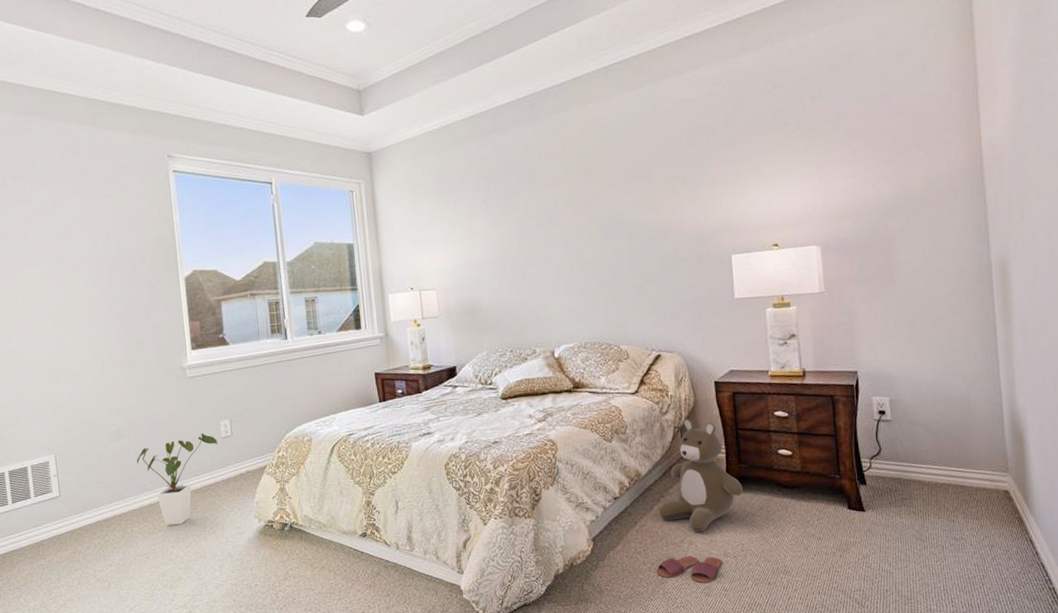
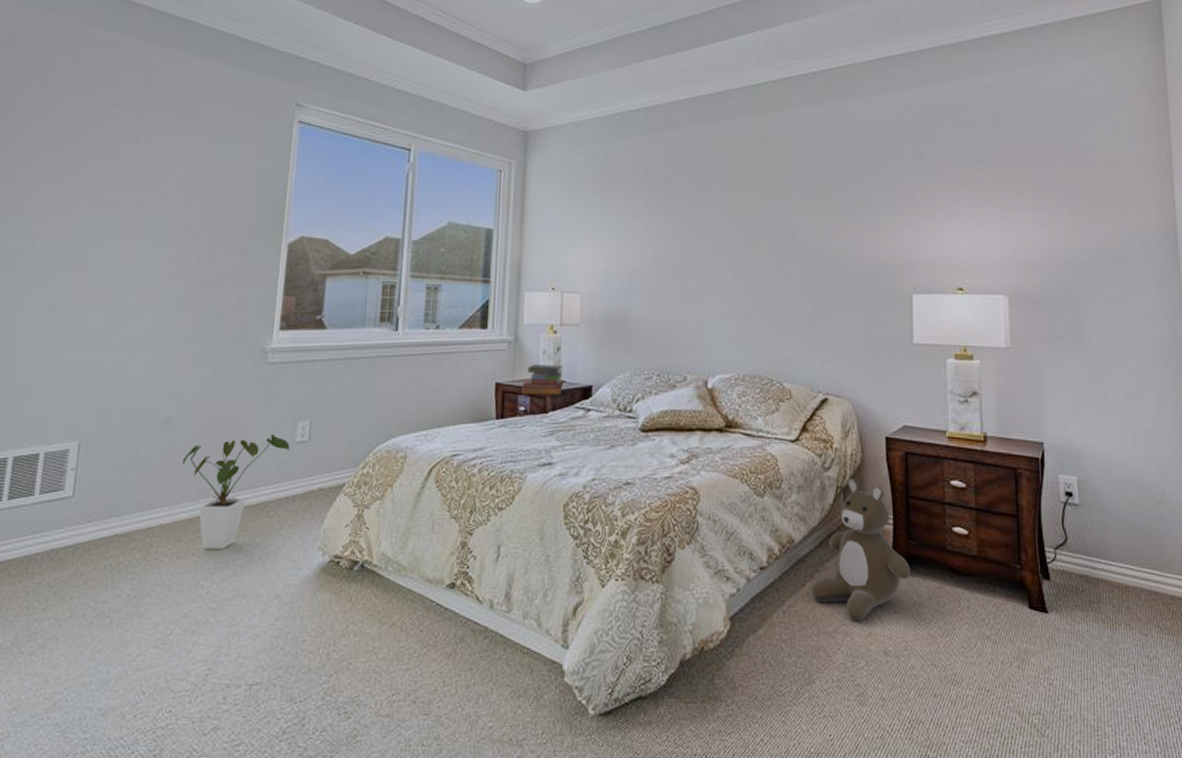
books: none [397,352,432,380] -> present [521,364,564,396]
slippers: present [656,555,722,584] -> none [803,650,881,689]

